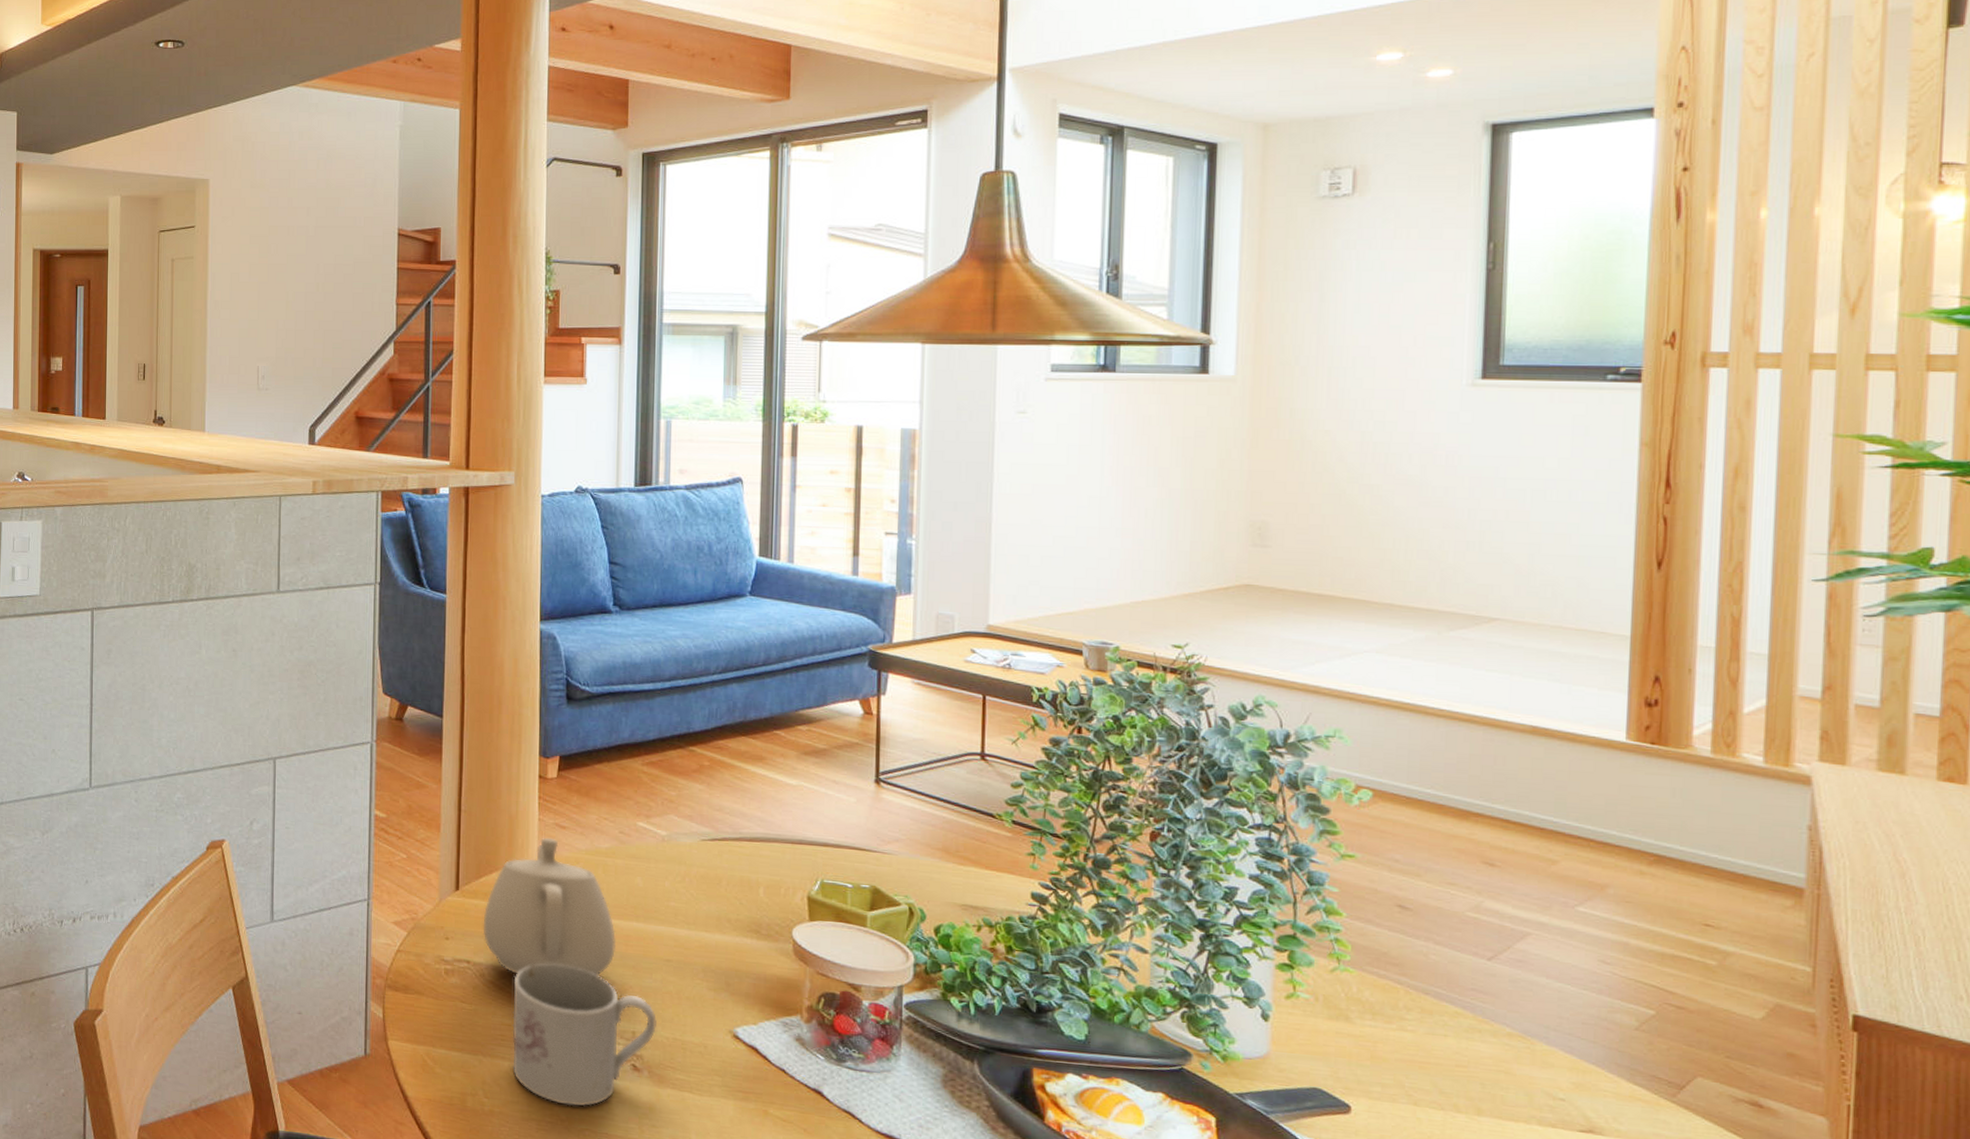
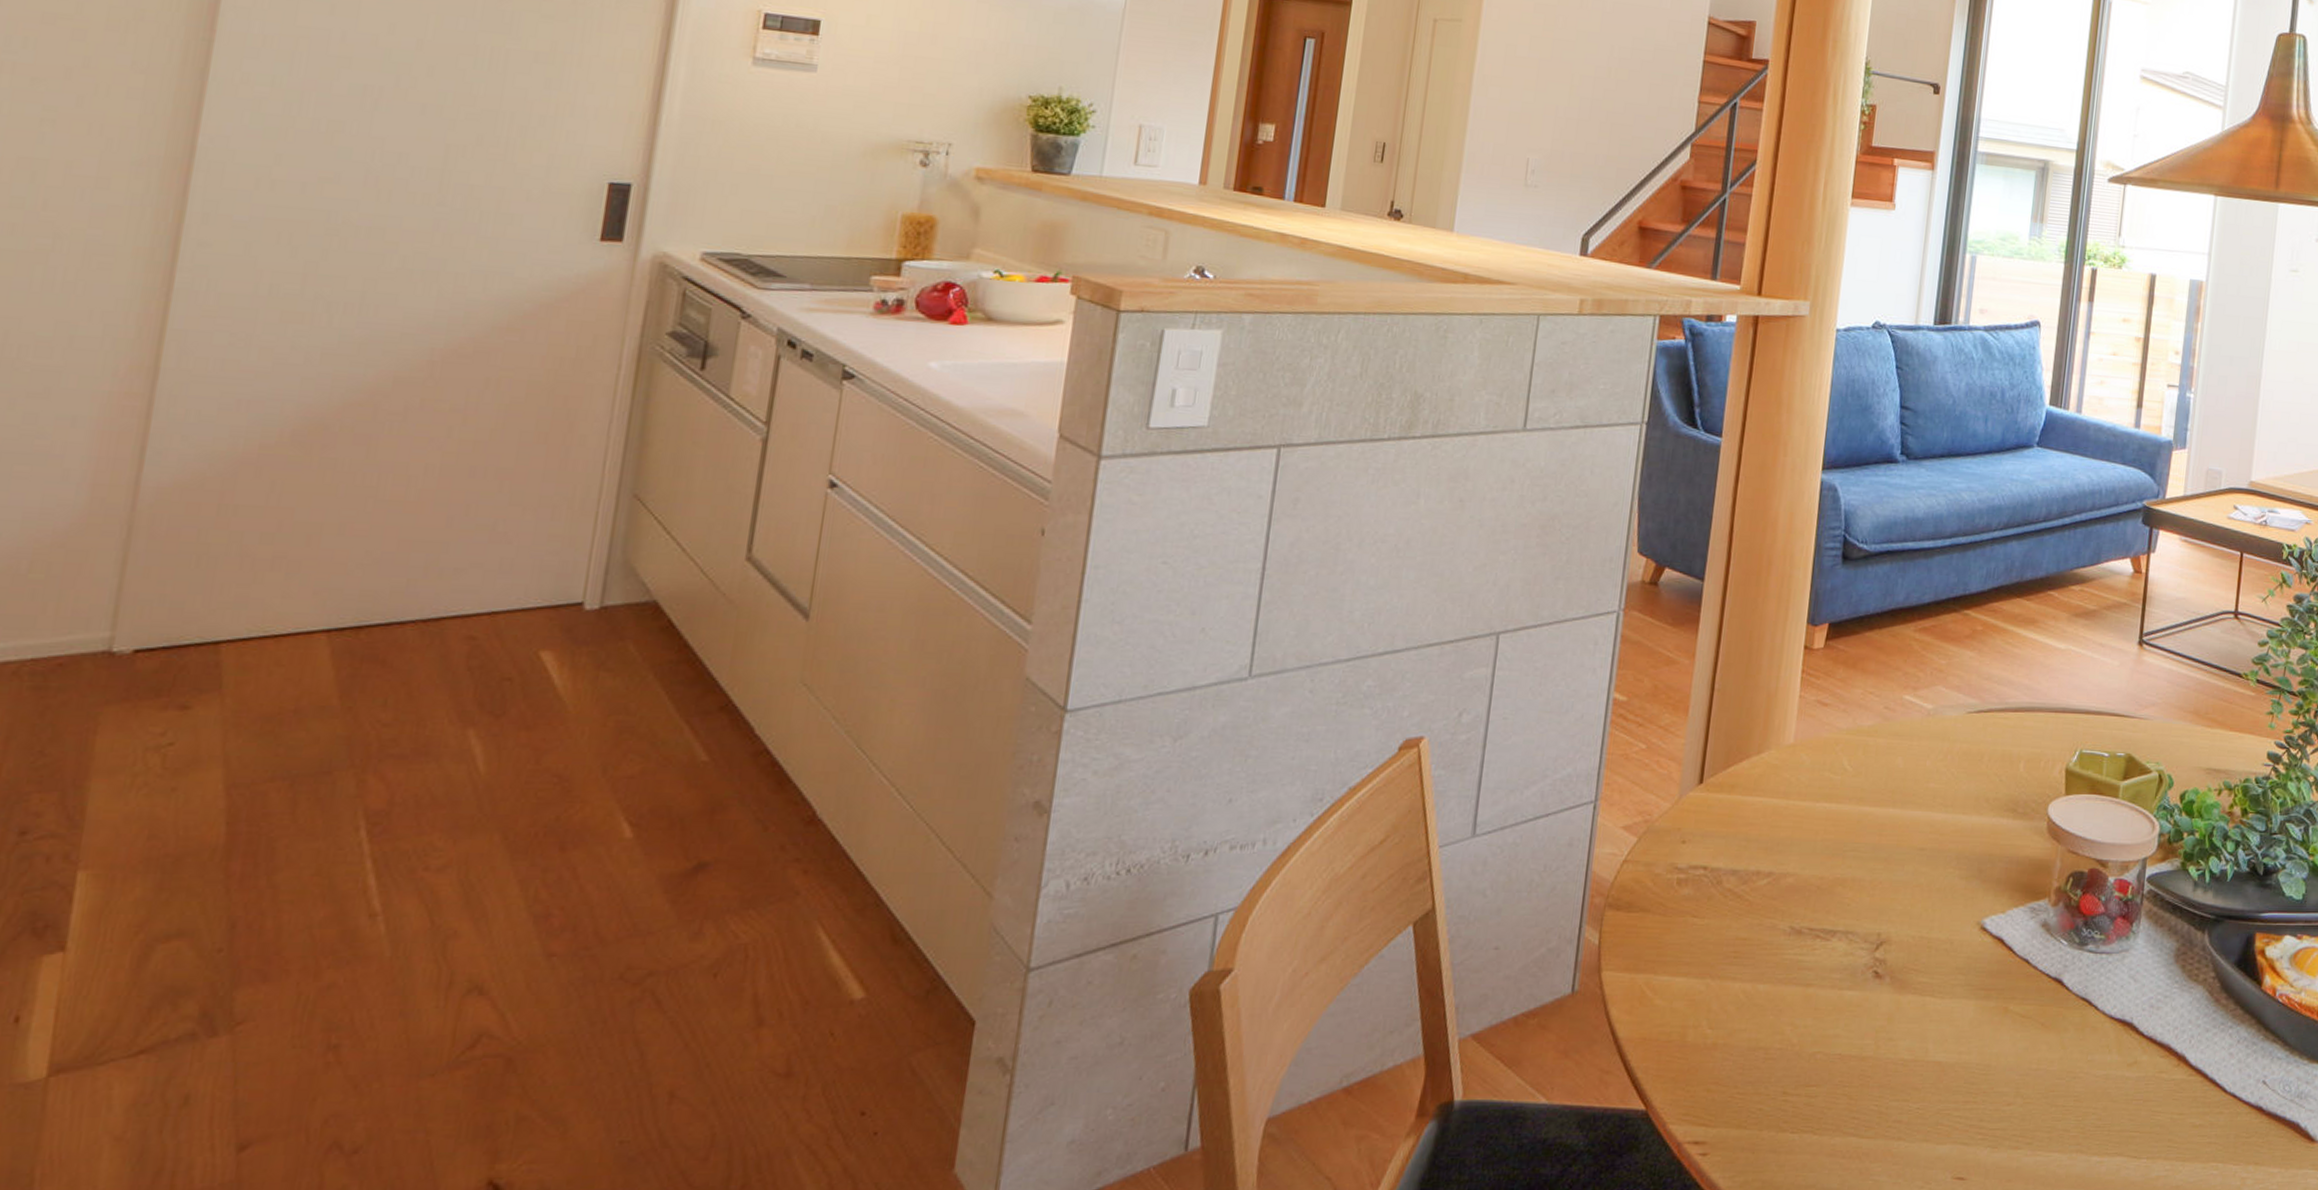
teapot: present [483,837,617,977] -> none [1725,717,1871,878]
mug: present [512,963,657,1107] -> none [1743,862,1904,1026]

